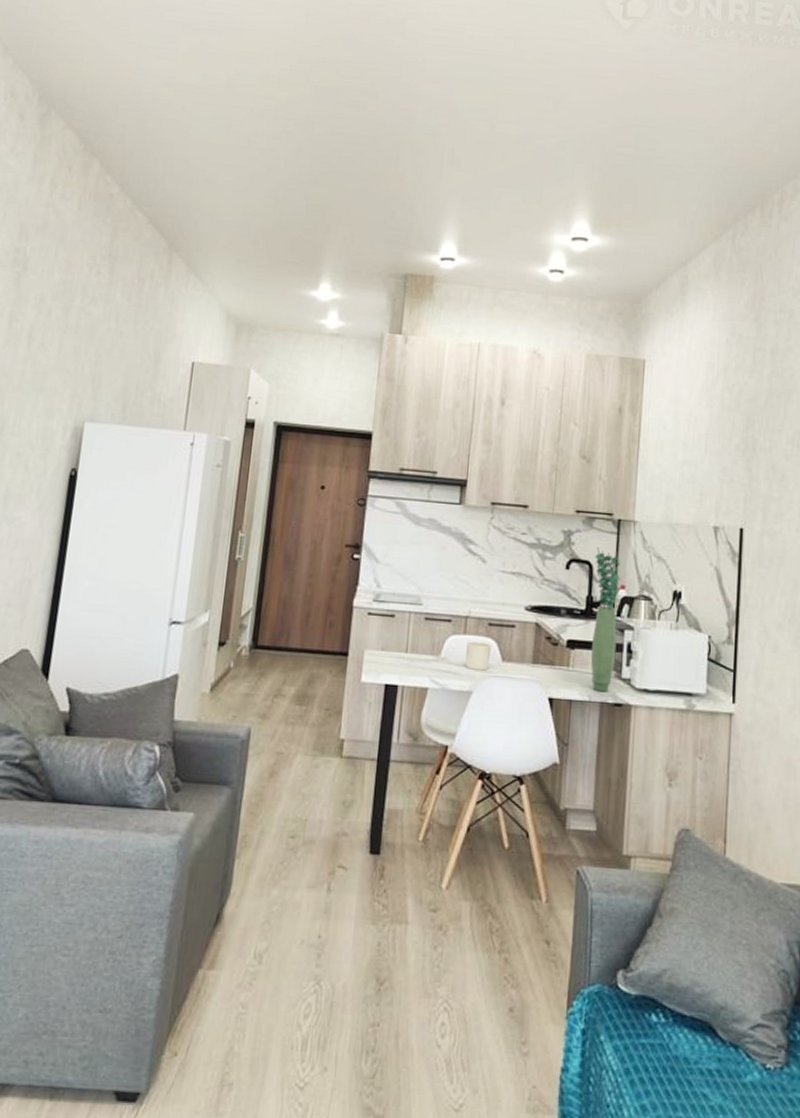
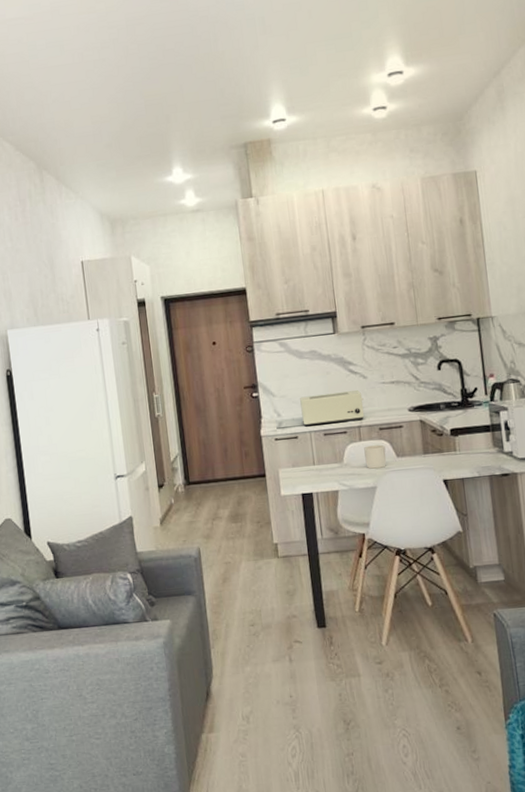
toaster: none [403,569,478,610] -> present [300,390,365,427]
vase: present [590,548,620,693] -> none [462,346,496,467]

